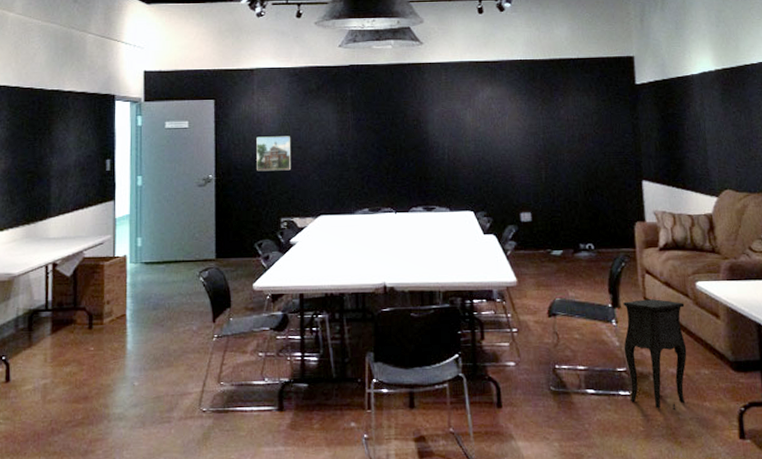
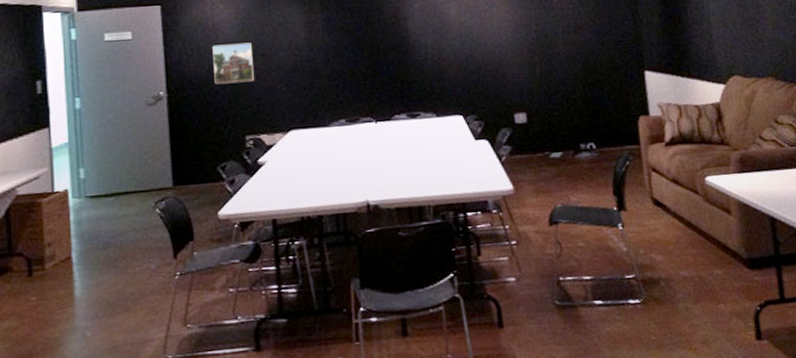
side table: present [623,299,687,411] -> none [629,198,699,316]

